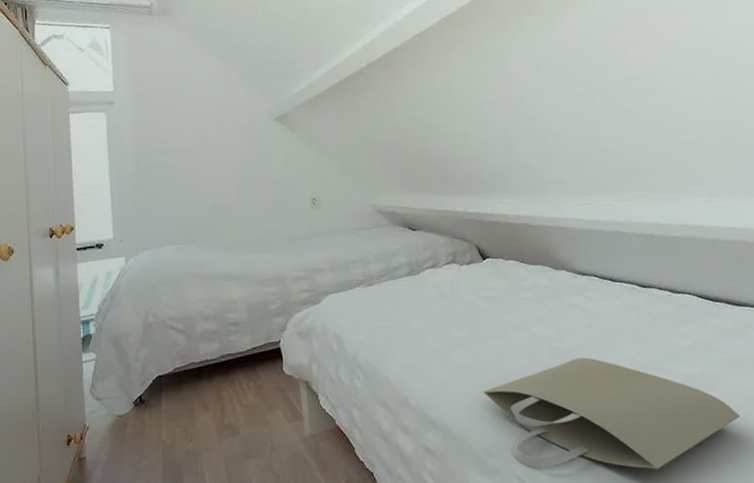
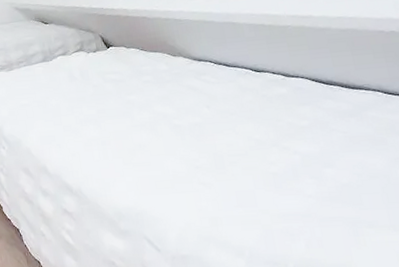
tote bag: present [483,357,740,470] -> none [112,134,362,239]

